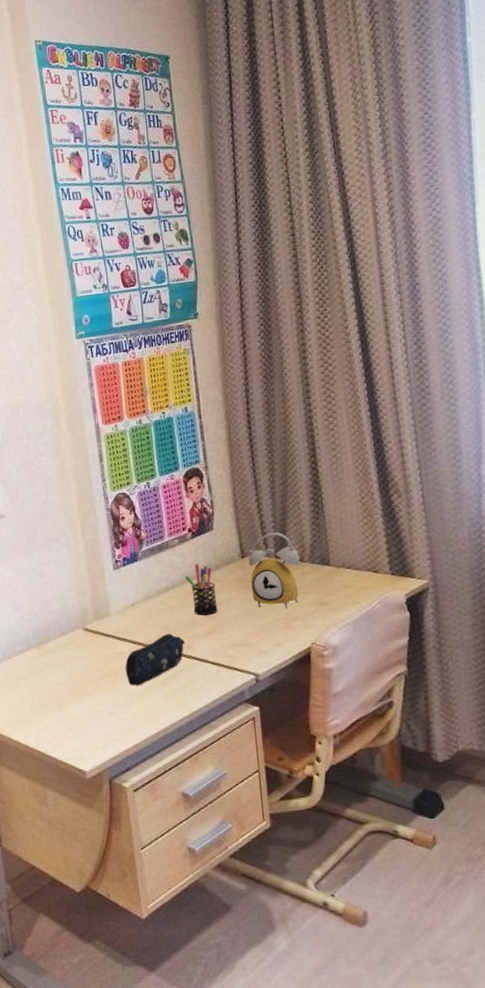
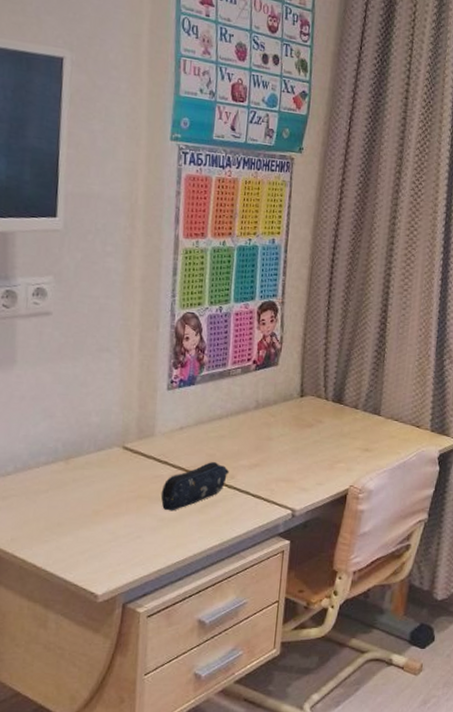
pen holder: present [184,564,218,615] -> none [240,396,270,448]
alarm clock: present [248,532,300,608] -> none [304,377,355,451]

